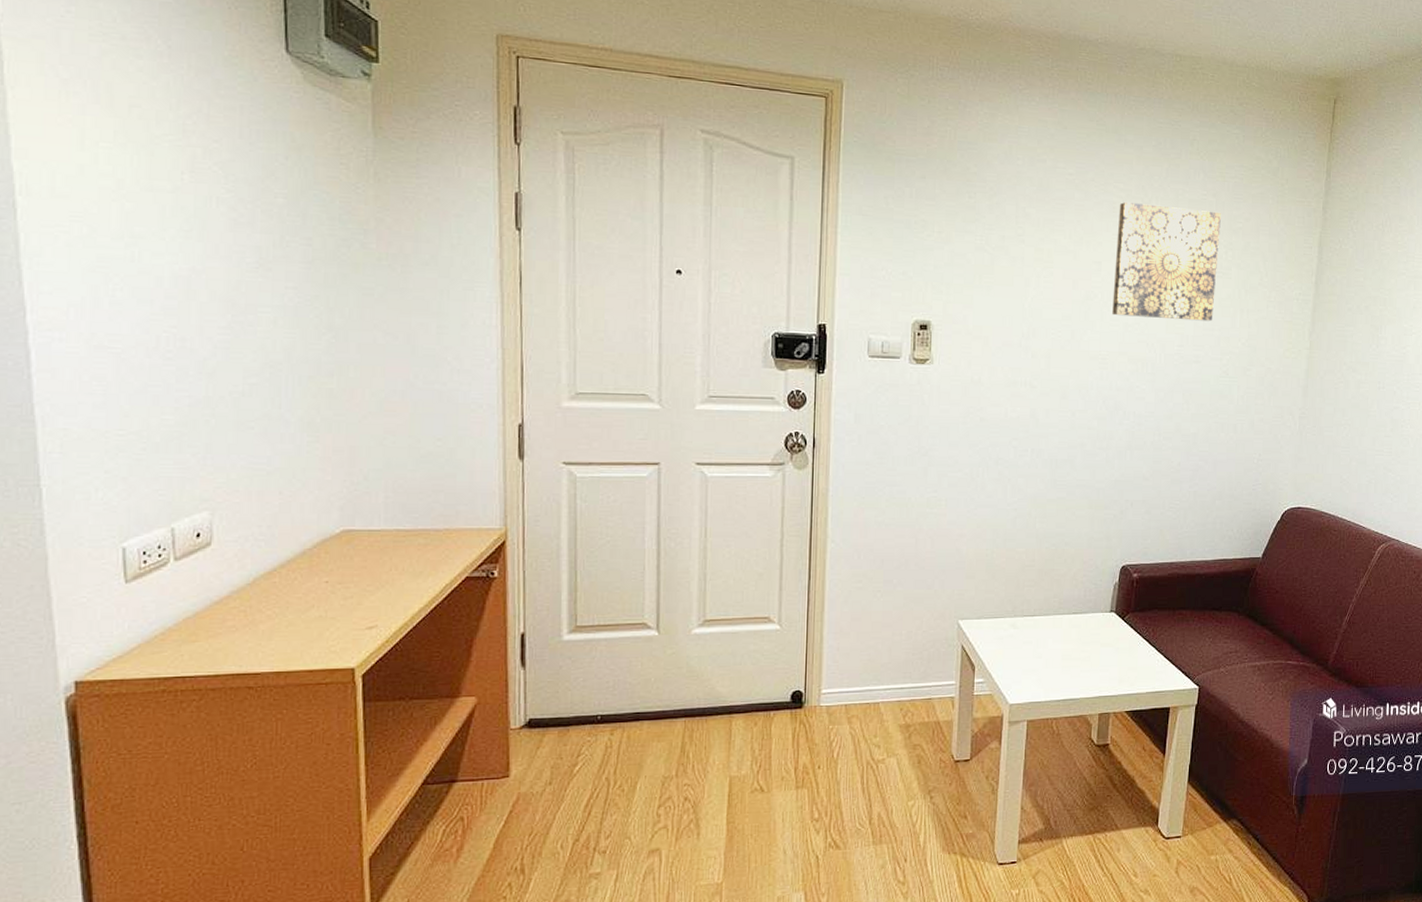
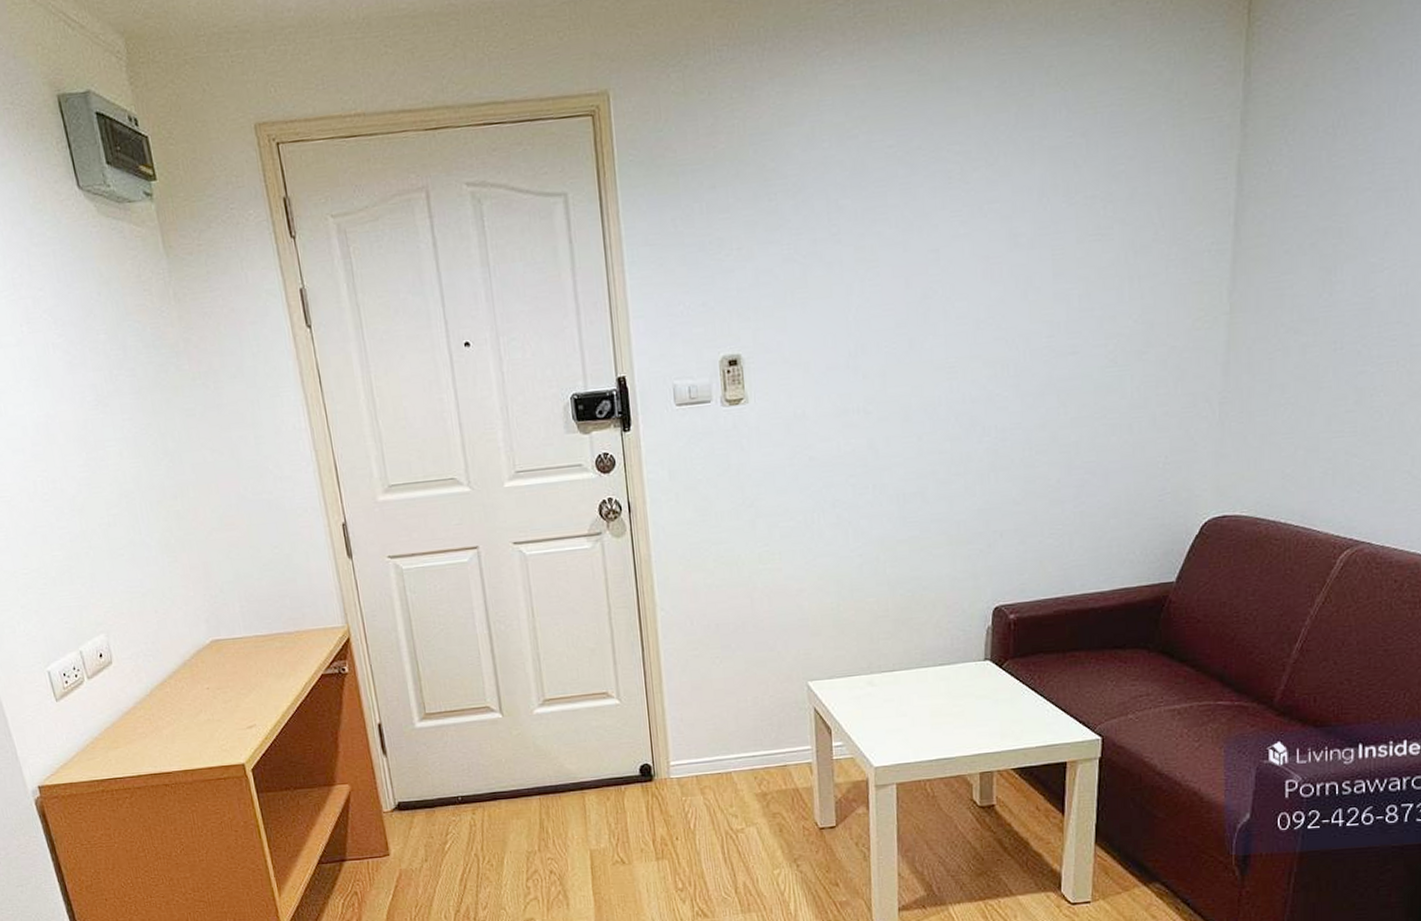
wall art: present [1112,202,1221,321] -> none [956,156,1095,313]

